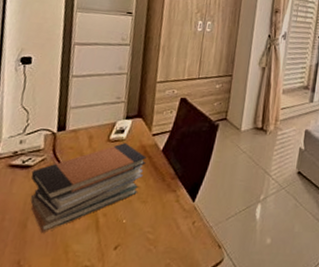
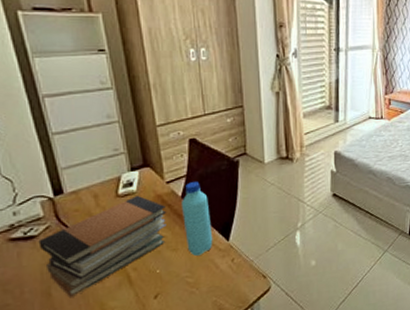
water bottle: none [155,138,185,212] -> present [182,182,213,256]

